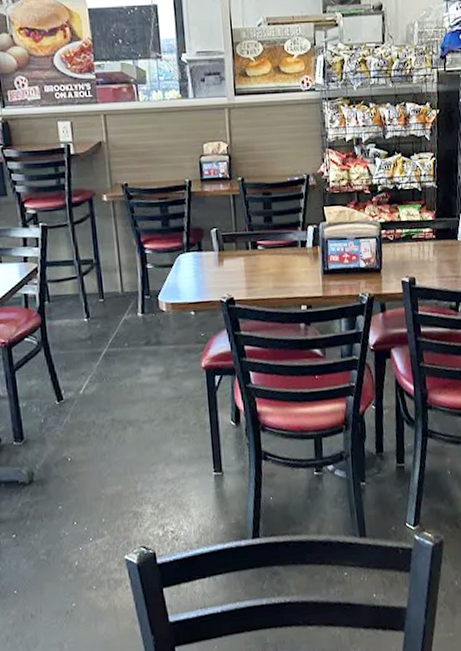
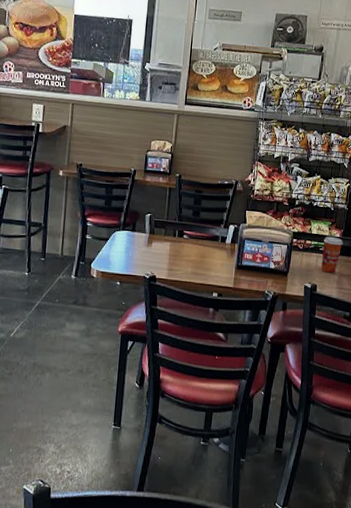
paper cup: none [415,220,437,262] -> present [321,236,343,273]

